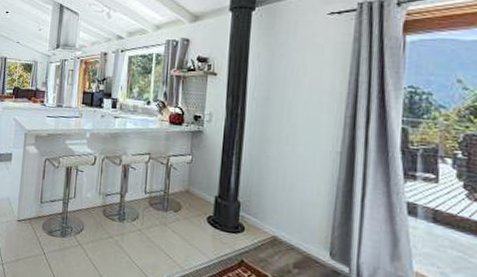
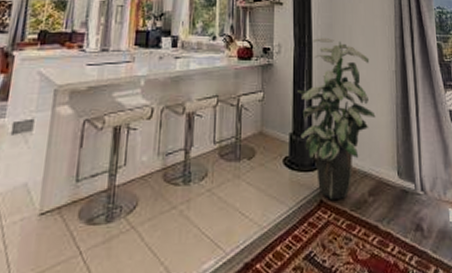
indoor plant: none [226,109,311,264] -> present [297,37,376,201]

